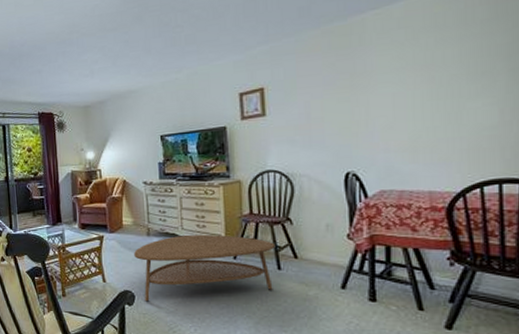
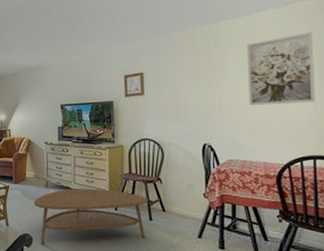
wall art: none [403,14,501,120] -> present [246,32,315,106]

